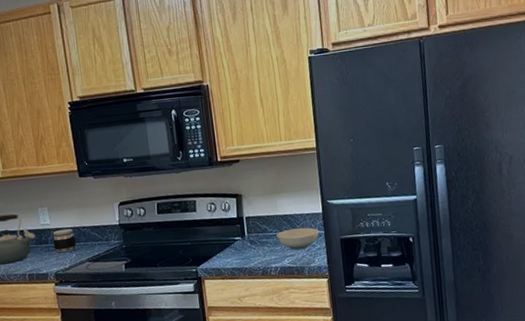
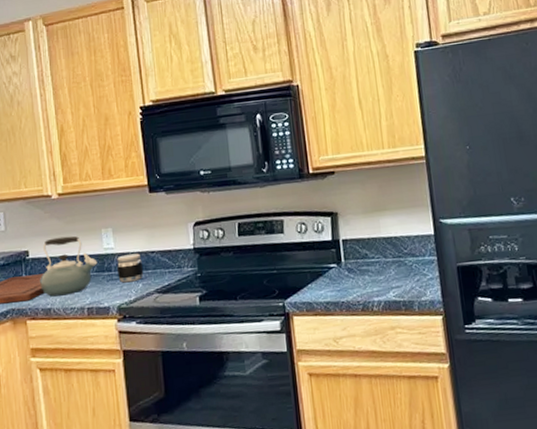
bowl: present [276,227,320,250] -> none [379,252,432,280]

